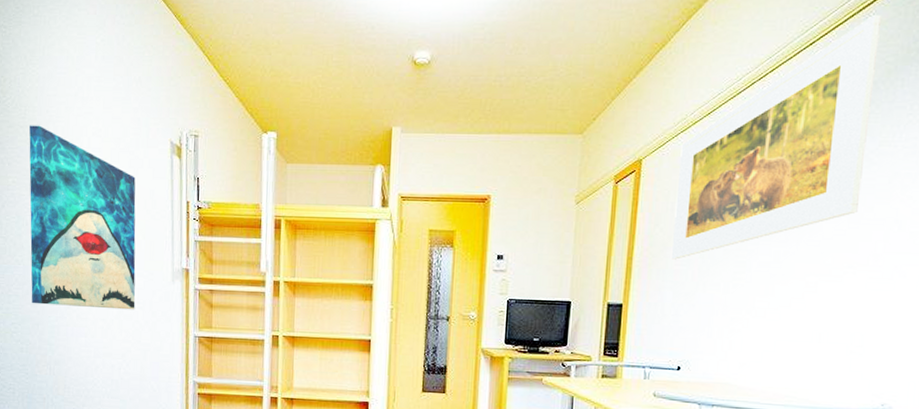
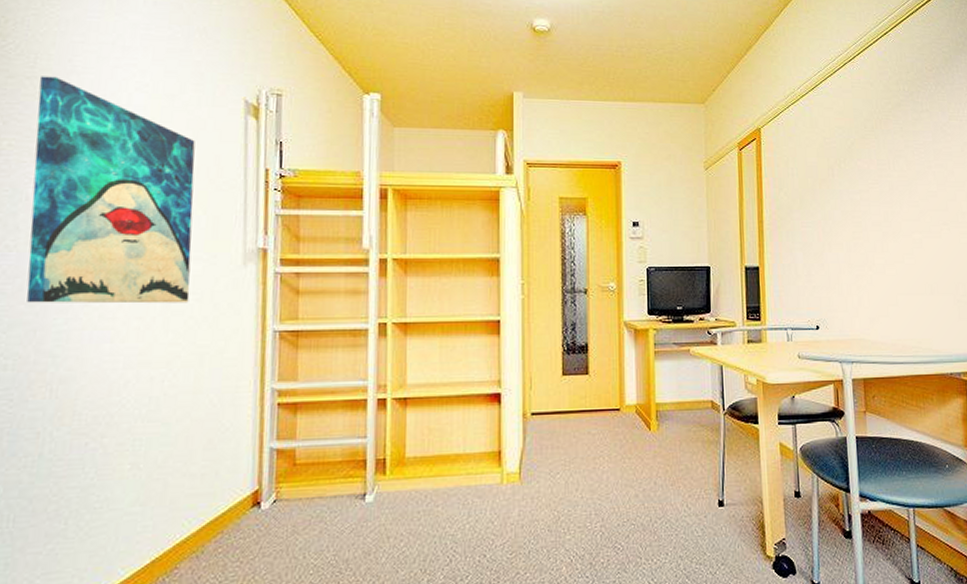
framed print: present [671,15,881,260] -> none [793,14,943,222]

